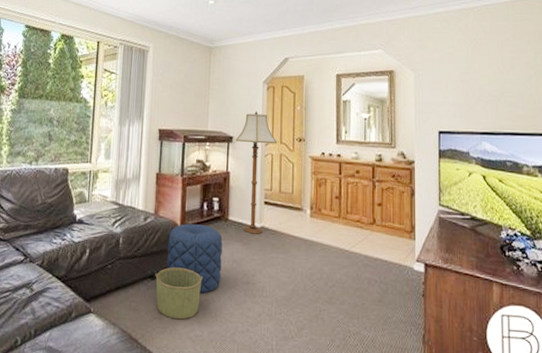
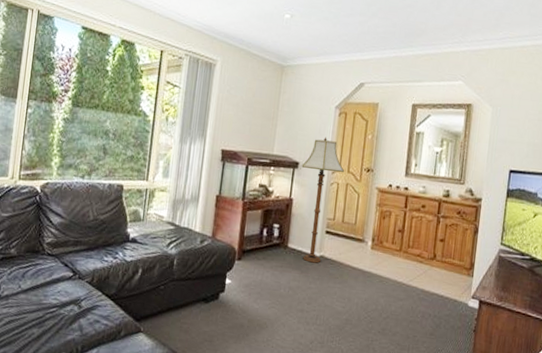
basket: present [155,267,204,320] -> none [208,291,258,343]
pouf: present [166,224,223,293] -> none [220,248,281,319]

